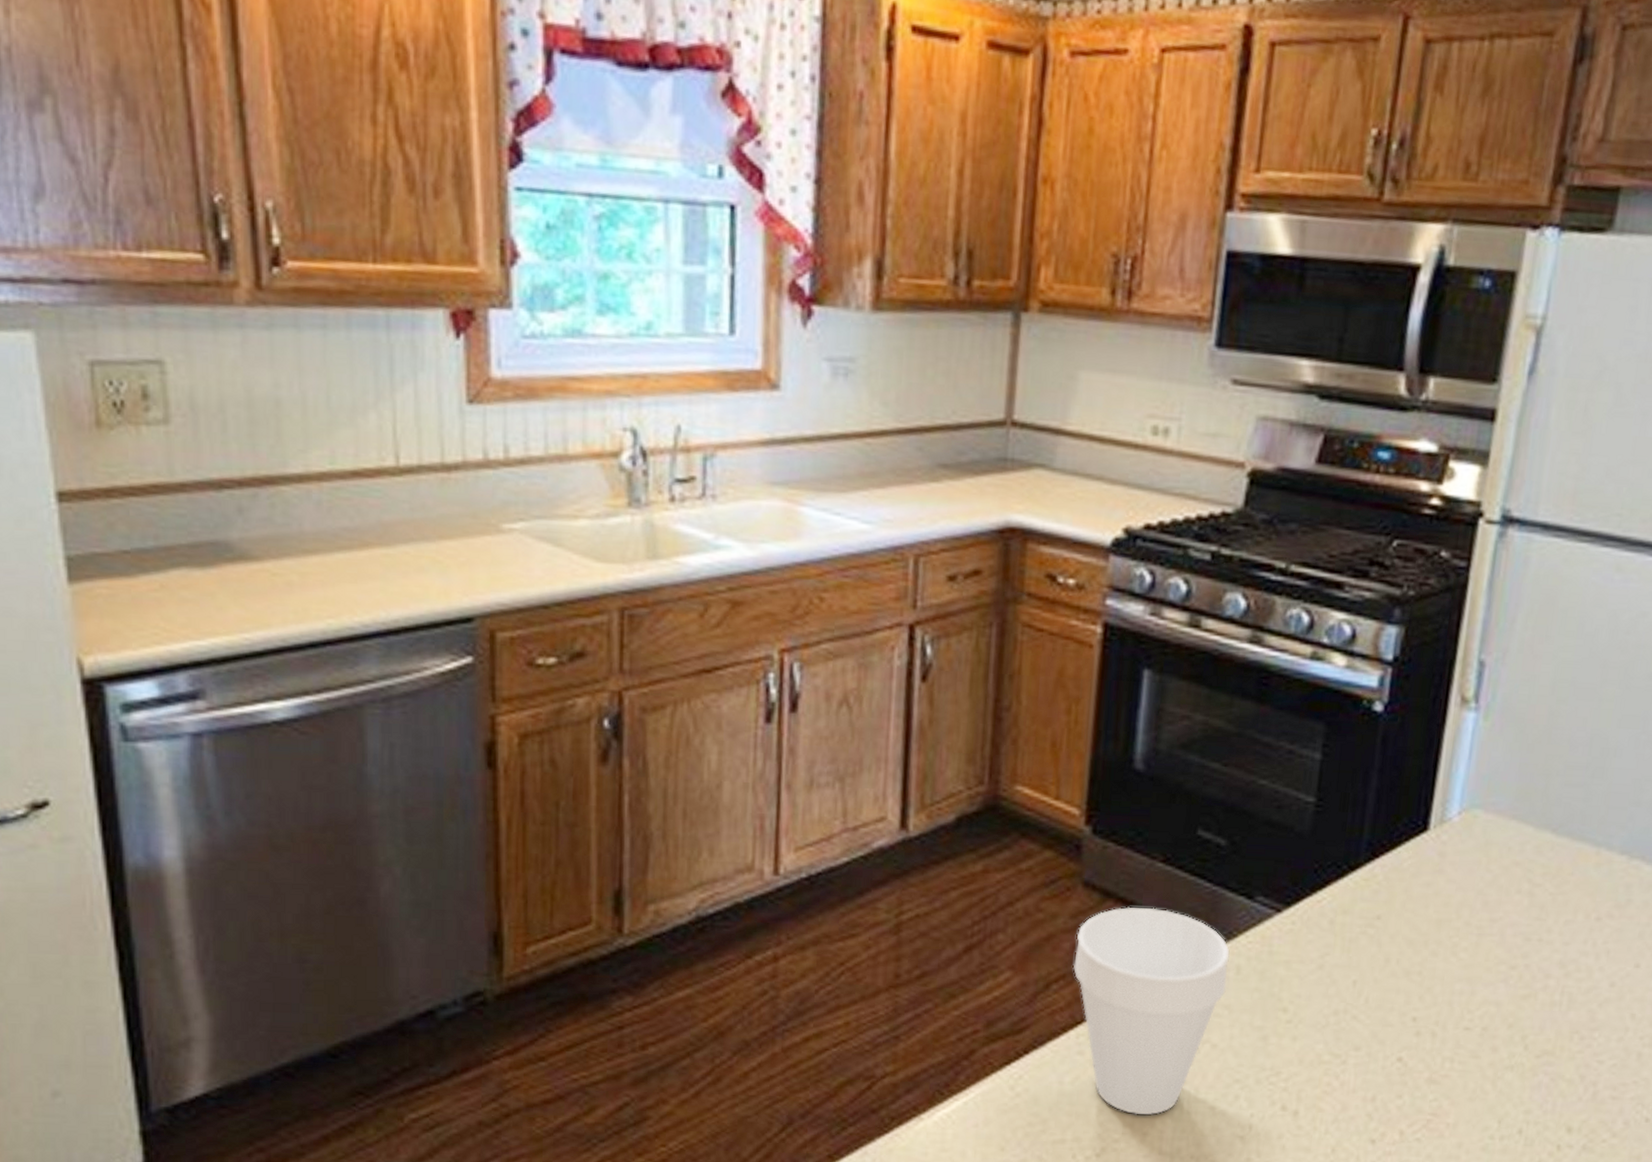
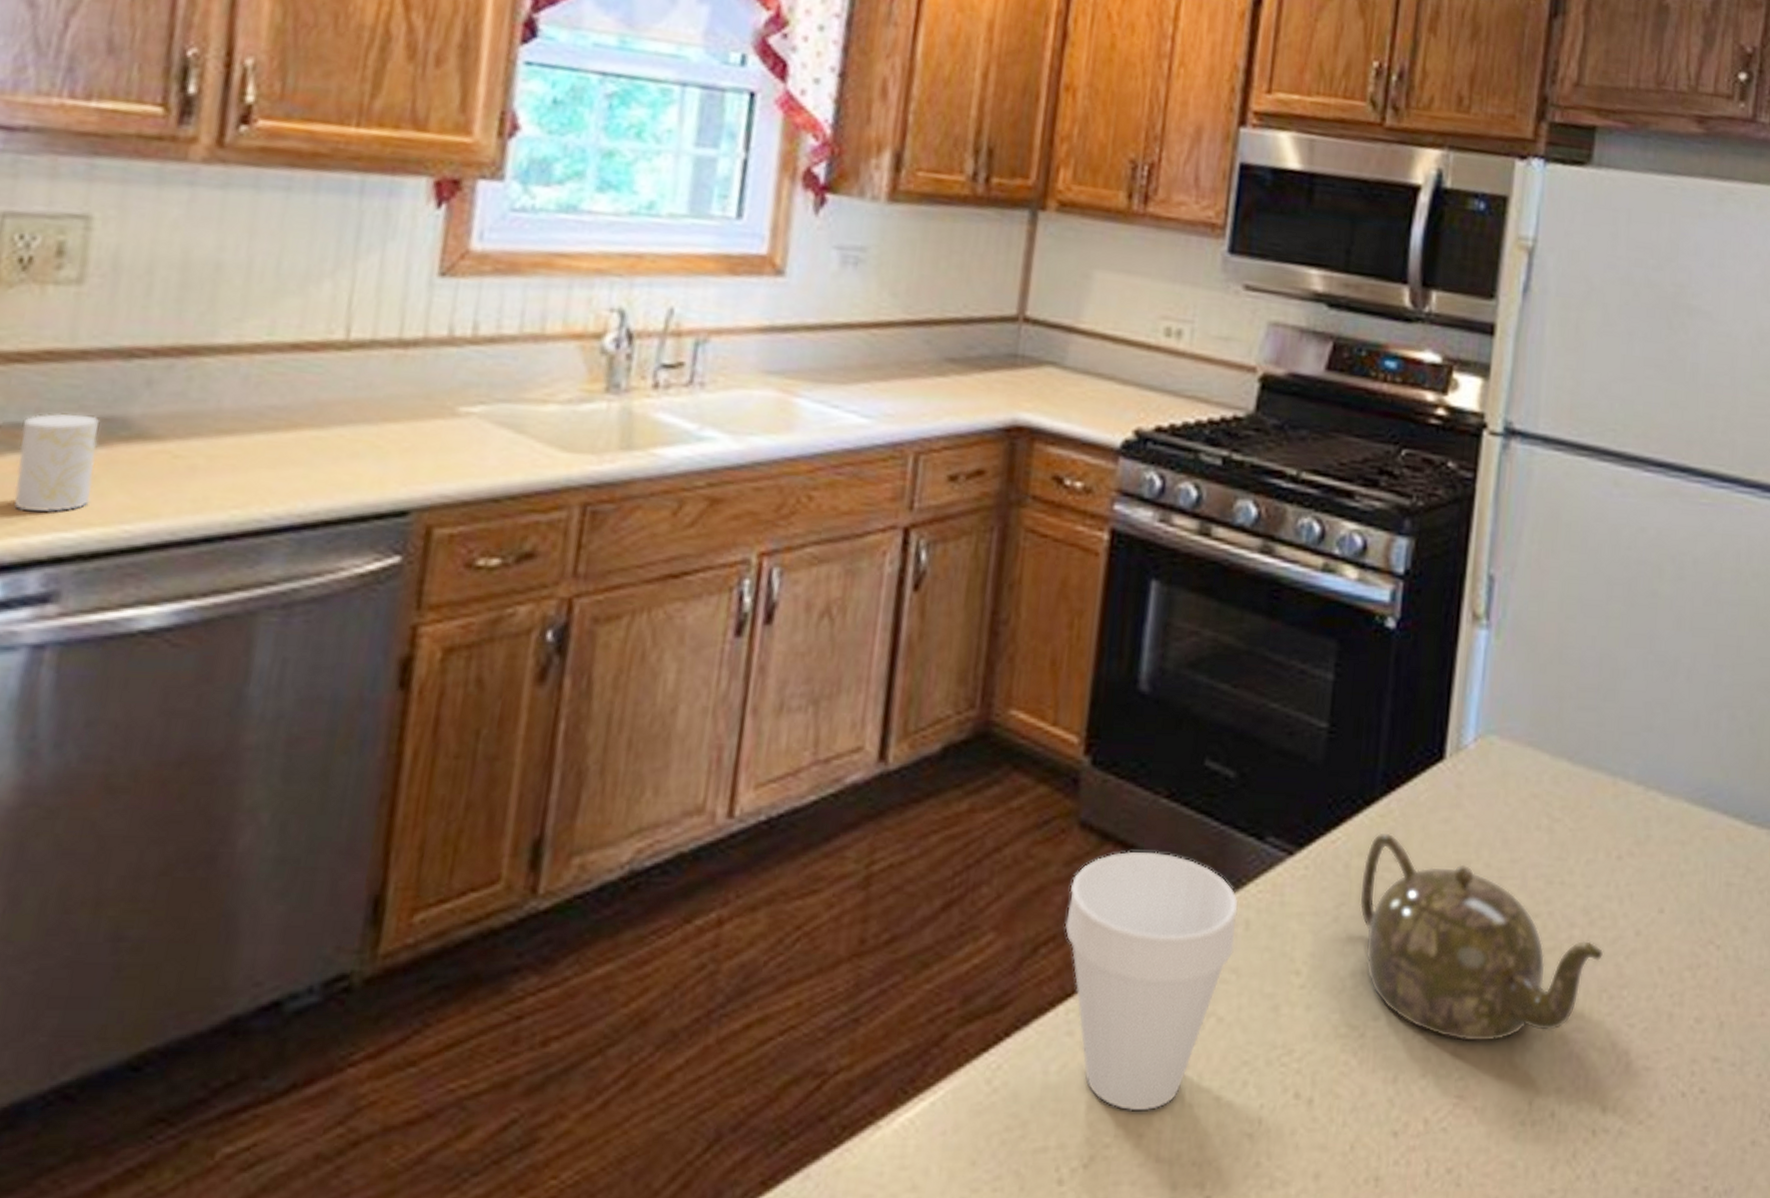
cup: none [146,539,213,624] -> present [14,413,99,512]
teapot: none [1343,894,1577,1071] -> present [1359,832,1603,1041]

